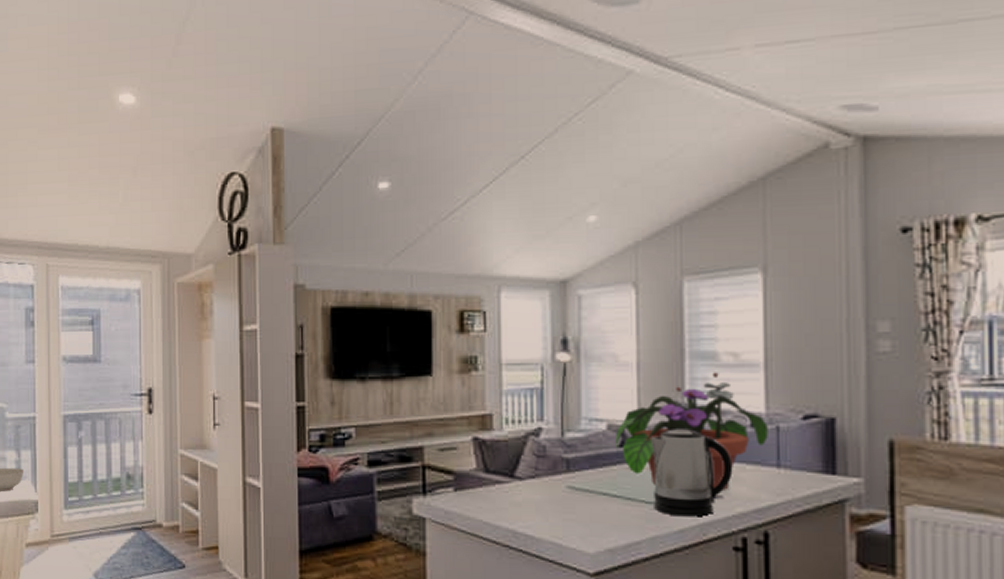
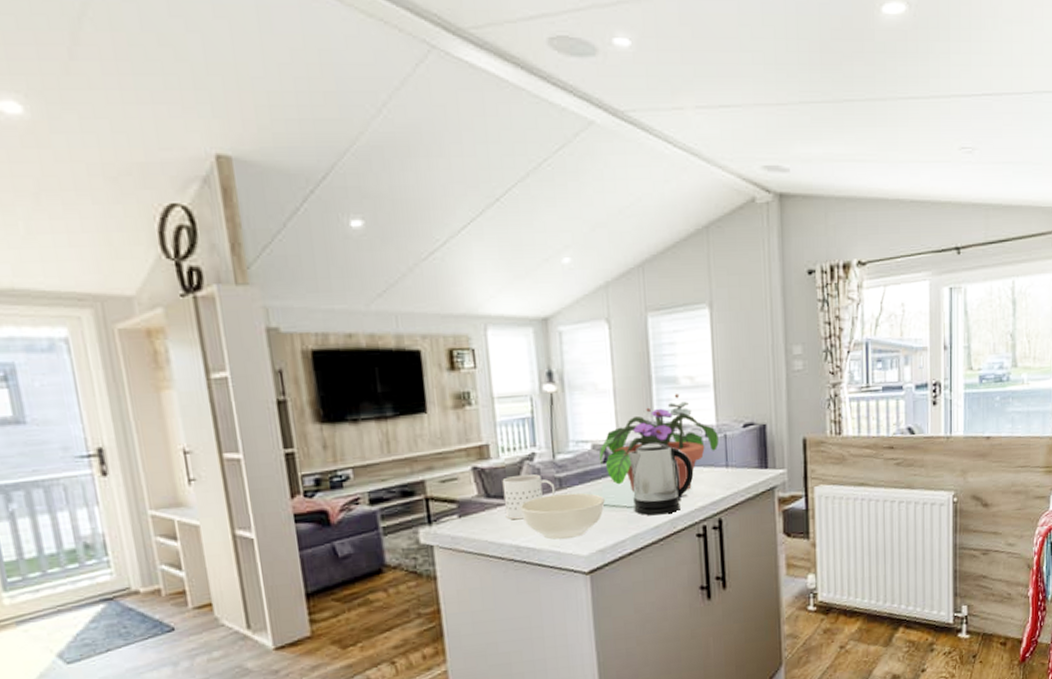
mug: none [503,450,562,502] -> present [502,474,556,520]
bowl: none [520,477,619,530] -> present [519,492,605,540]

